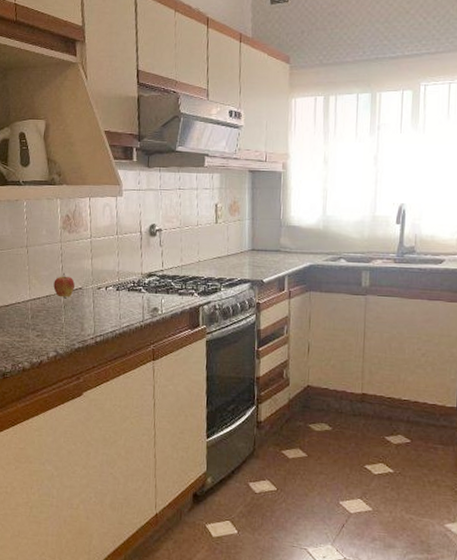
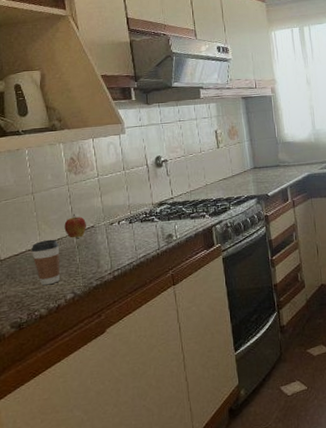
coffee cup: none [20,295,47,340] -> present [31,239,60,286]

